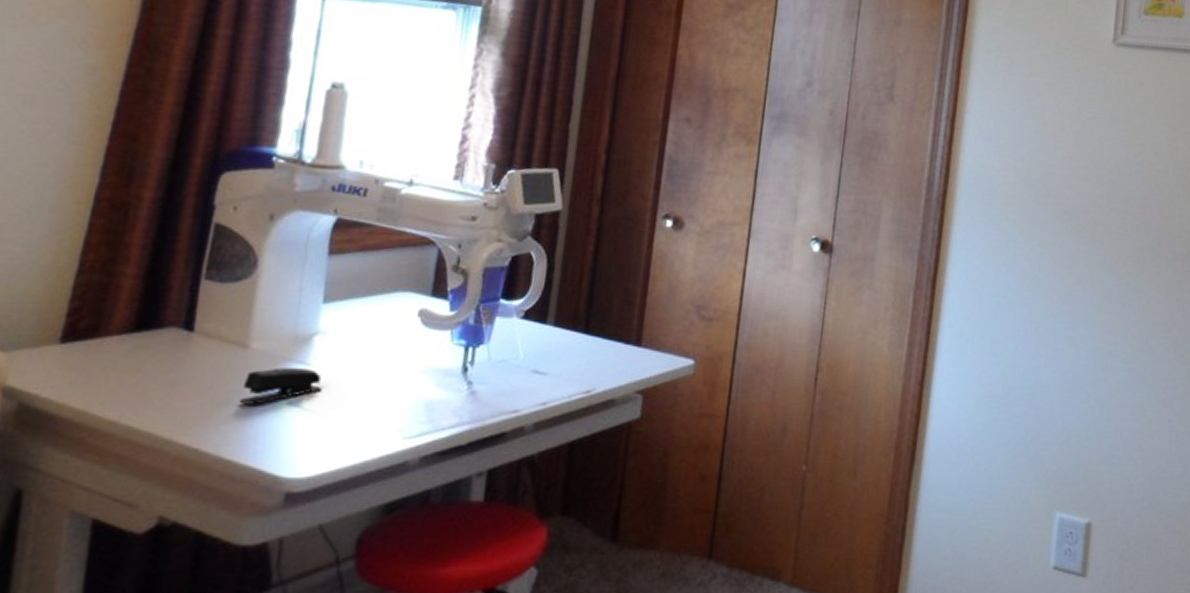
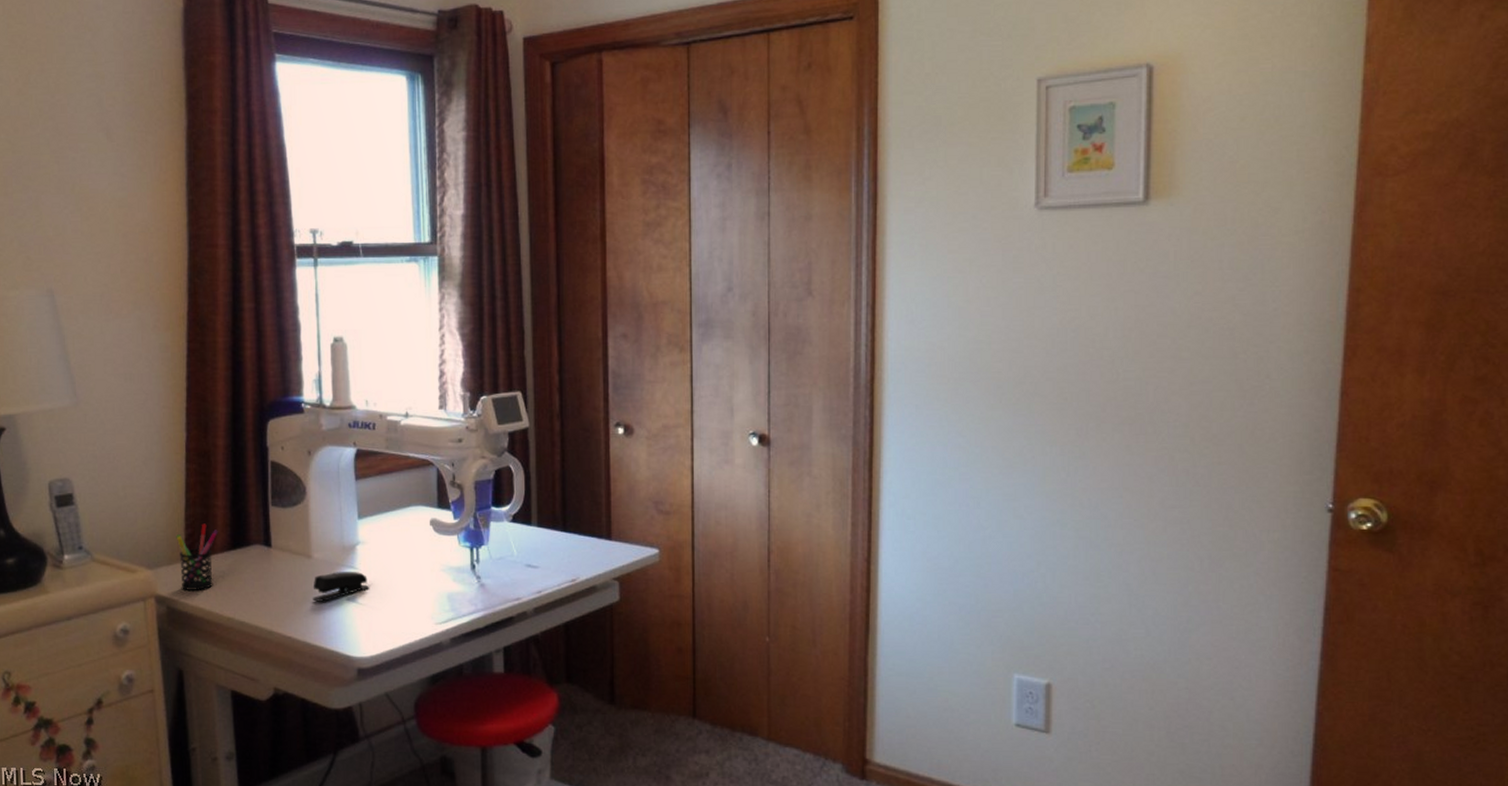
pen holder: none [46,295,121,383] -> present [176,523,219,590]

